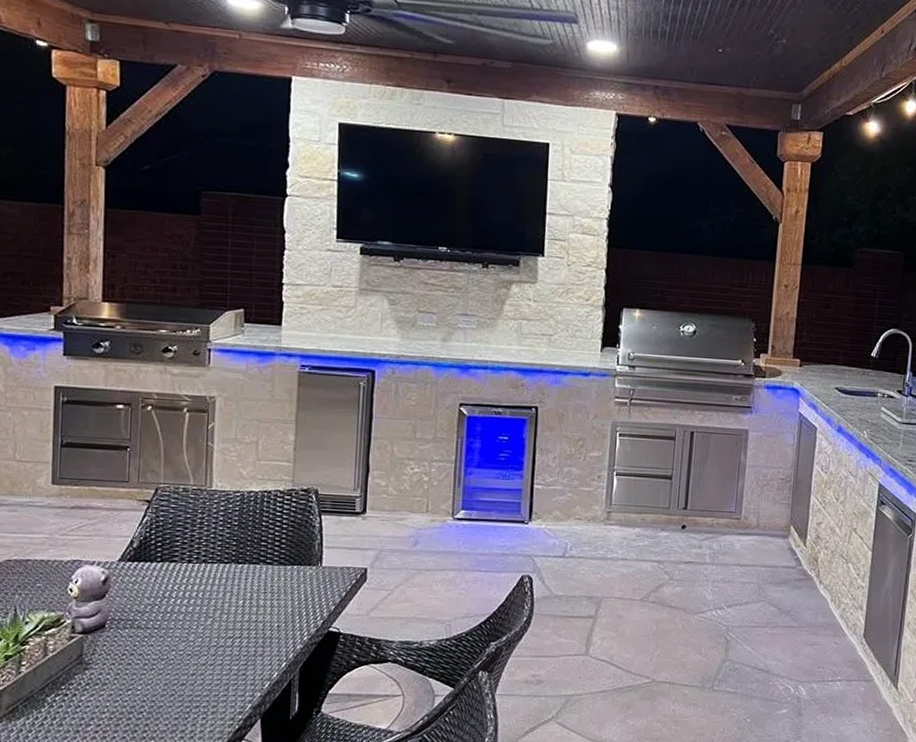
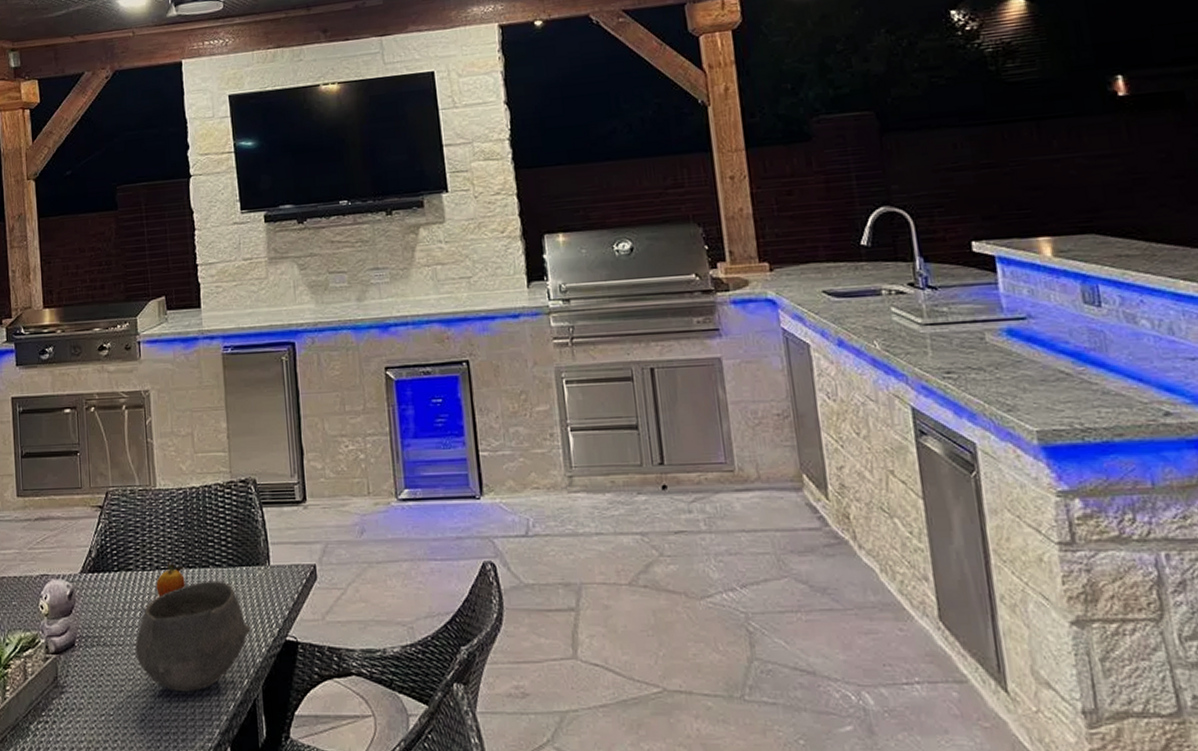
bowl: none [171,576,295,672] -> present [135,580,251,693]
fruit: none [201,555,233,588] -> present [156,560,185,598]

